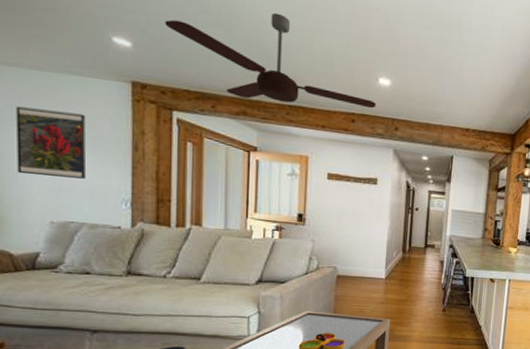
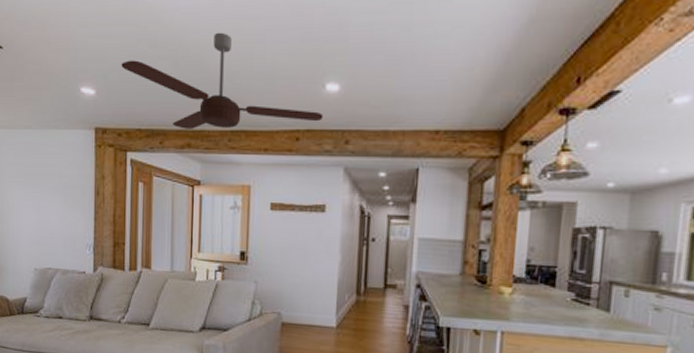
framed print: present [16,106,85,179] -> none [13,164,60,227]

